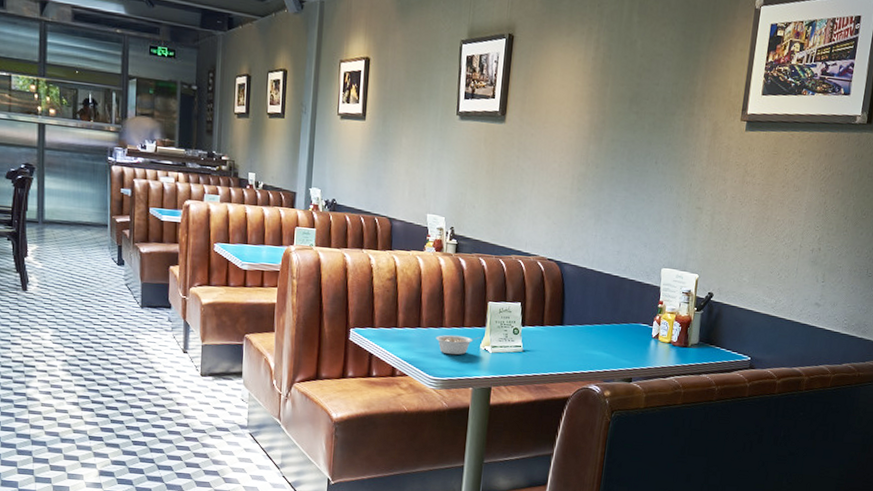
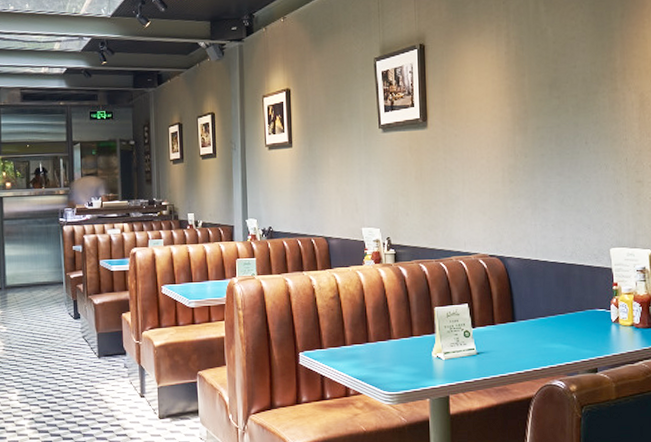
legume: present [435,334,481,355] -> none [385,345,432,367]

